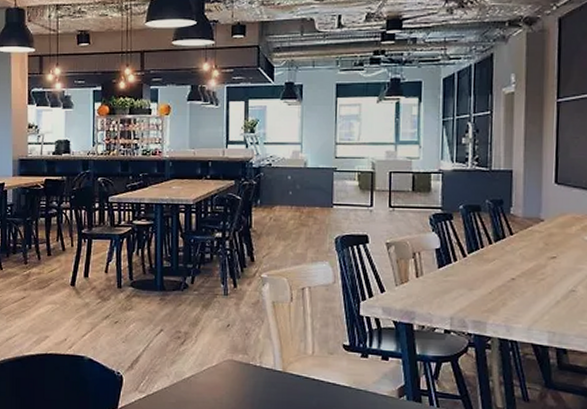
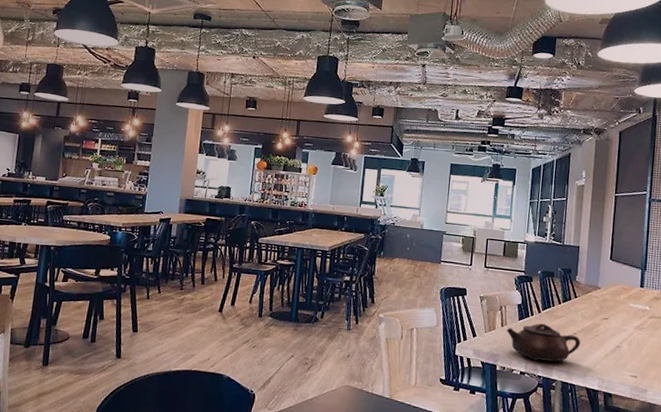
teapot: none [423,270,522,316] -> present [506,323,581,362]

